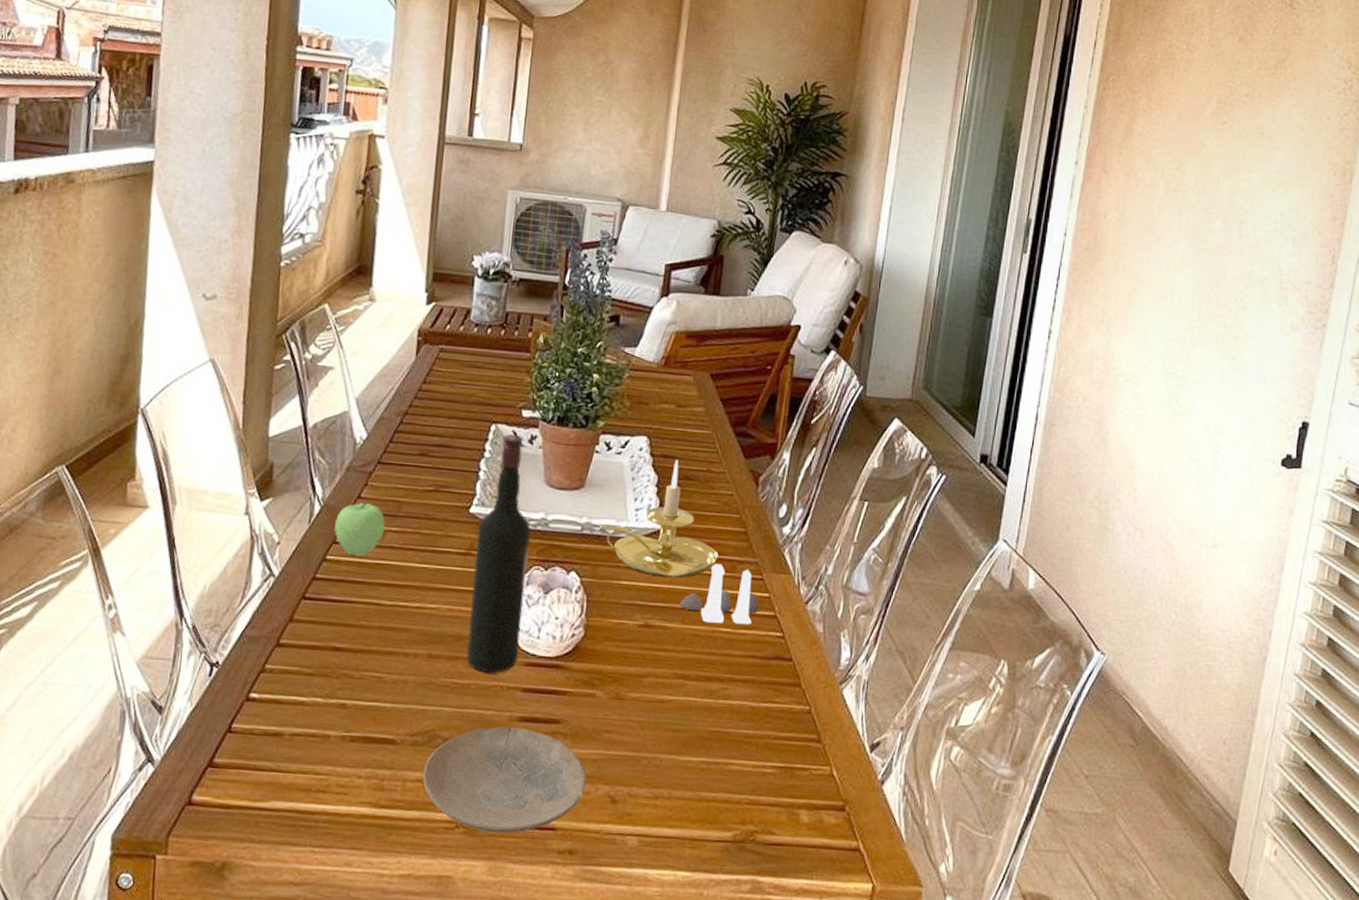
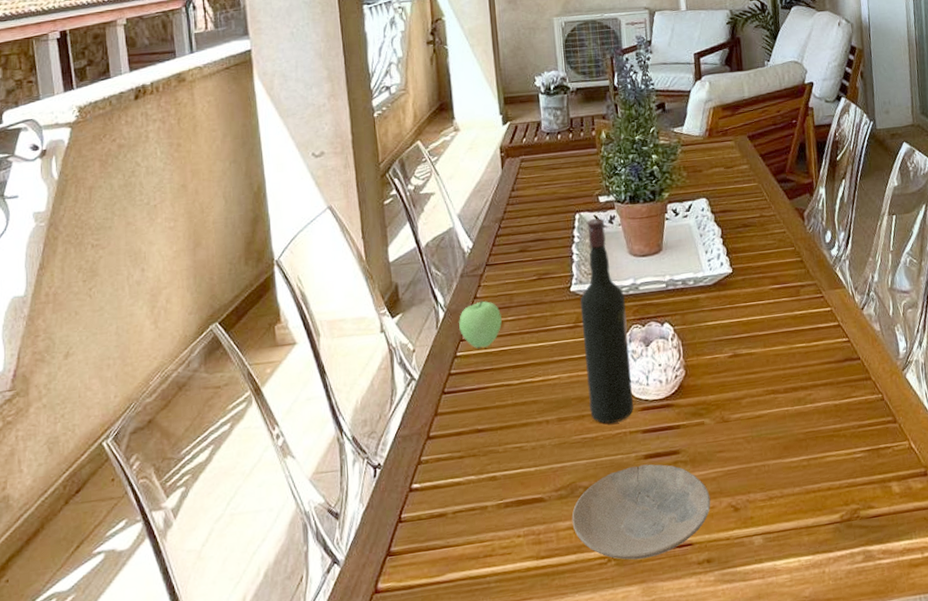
candle holder: present [600,460,718,578] -> none [681,212,783,313]
salt and pepper shaker set: present [679,564,759,625] -> none [759,291,824,342]

